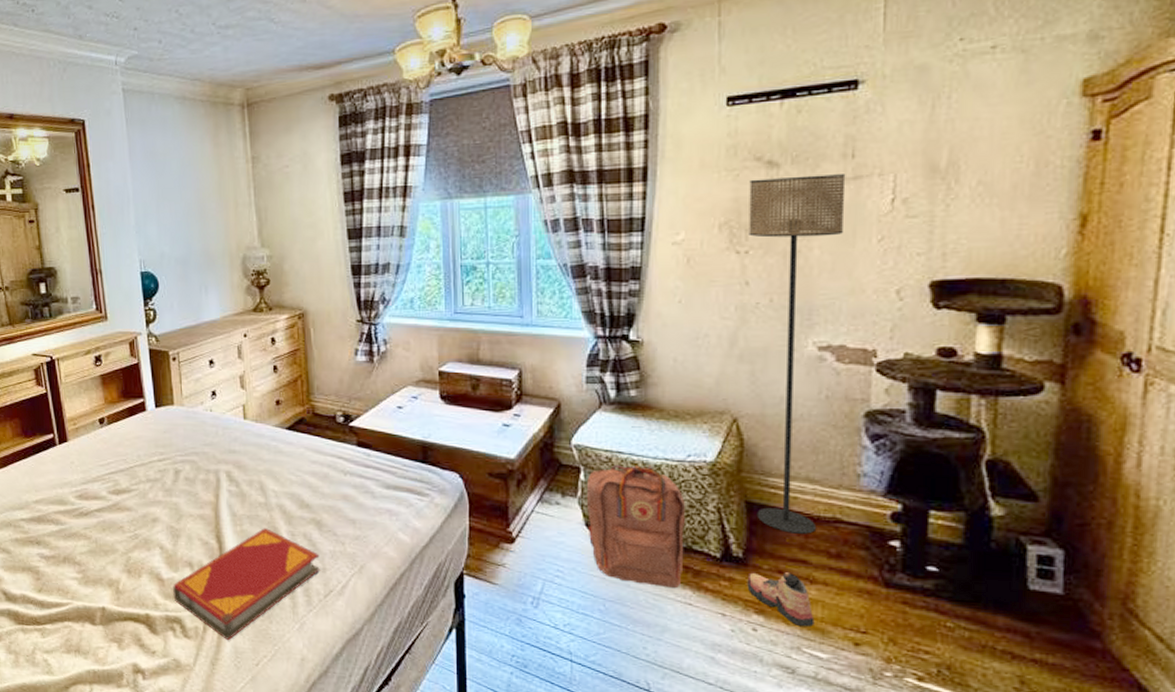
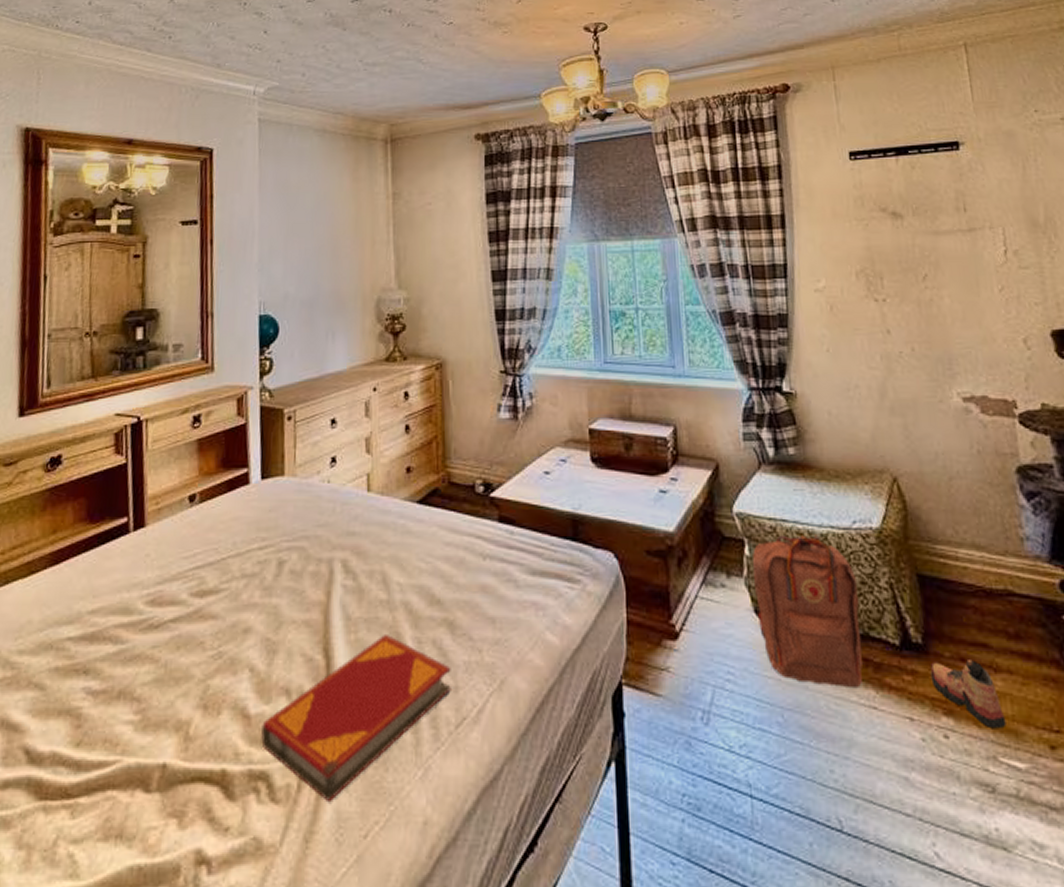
floor lamp: present [749,174,846,534] -> none [878,226,991,611]

